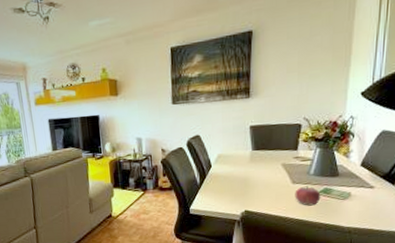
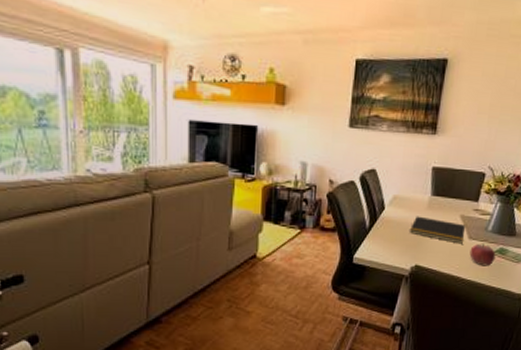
notepad: none [236,169,288,189] -> present [410,216,466,244]

